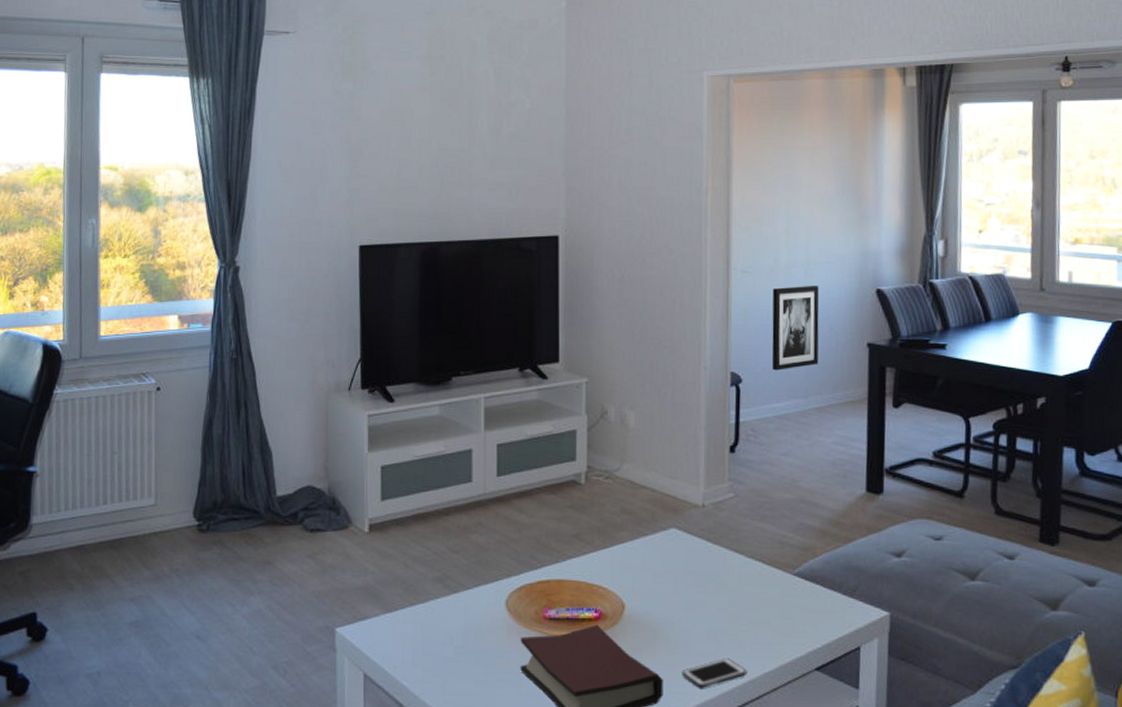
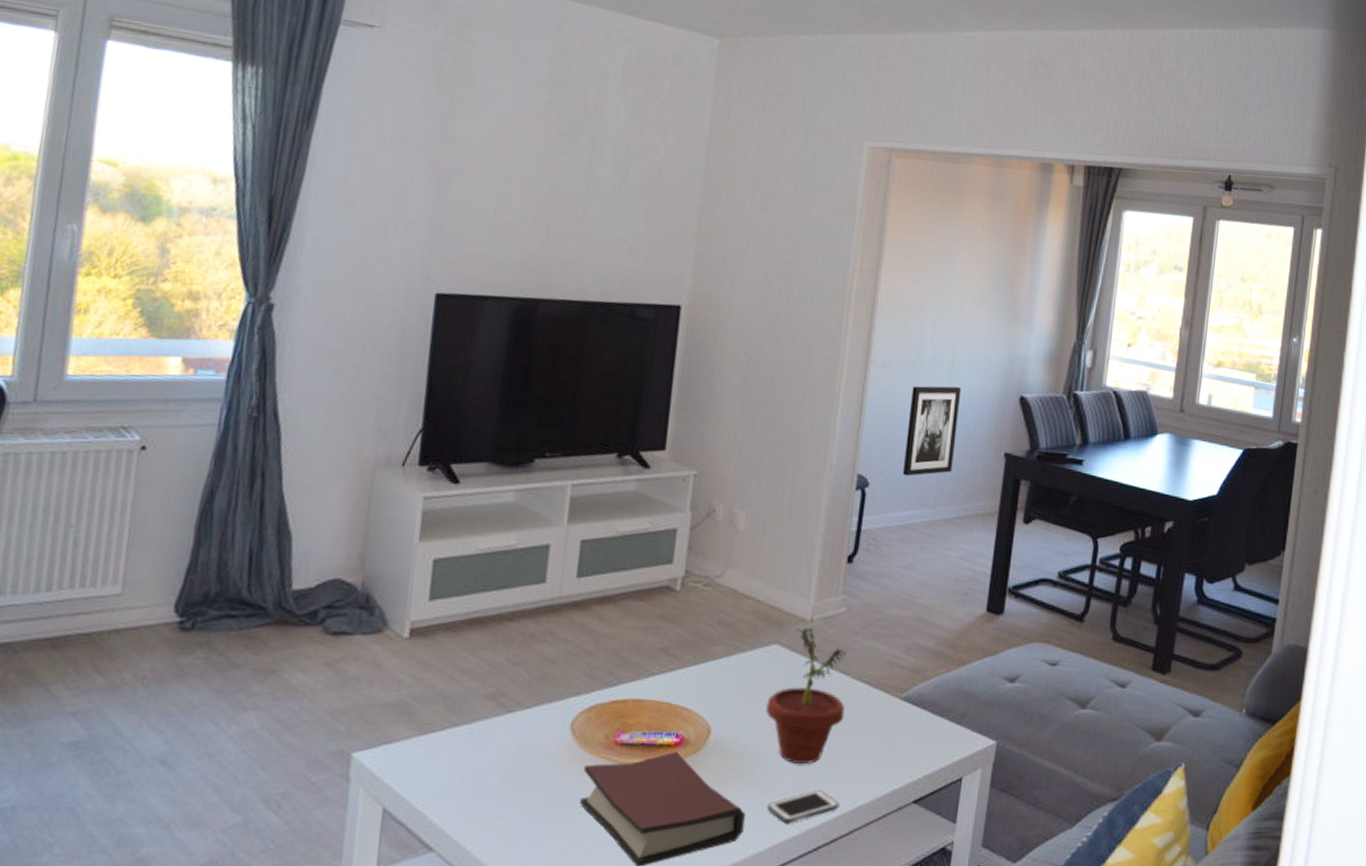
potted plant: none [671,513,743,635] -> present [766,628,846,764]

